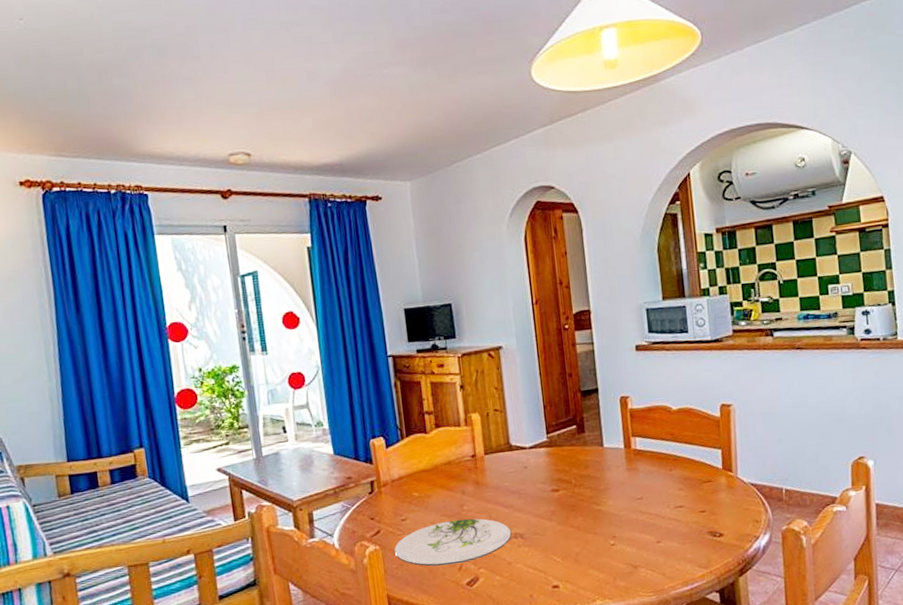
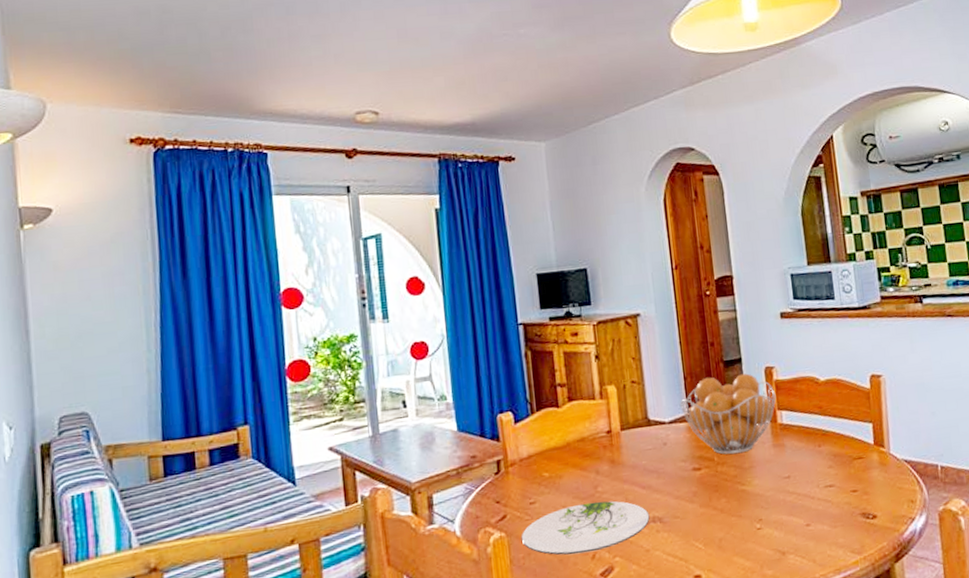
fruit basket: none [540,402,631,478] -> present [680,373,776,455]

